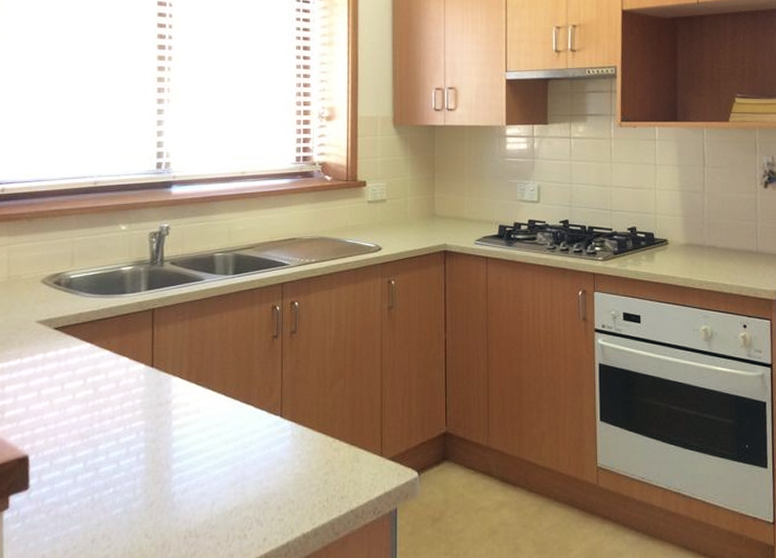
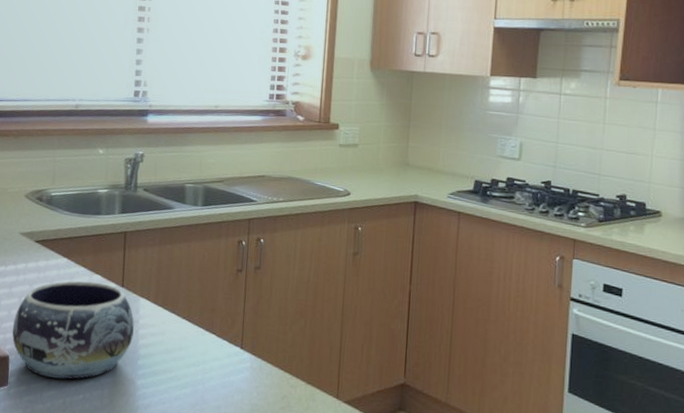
decorative bowl: none [31,365,167,474] -> present [12,281,134,380]

